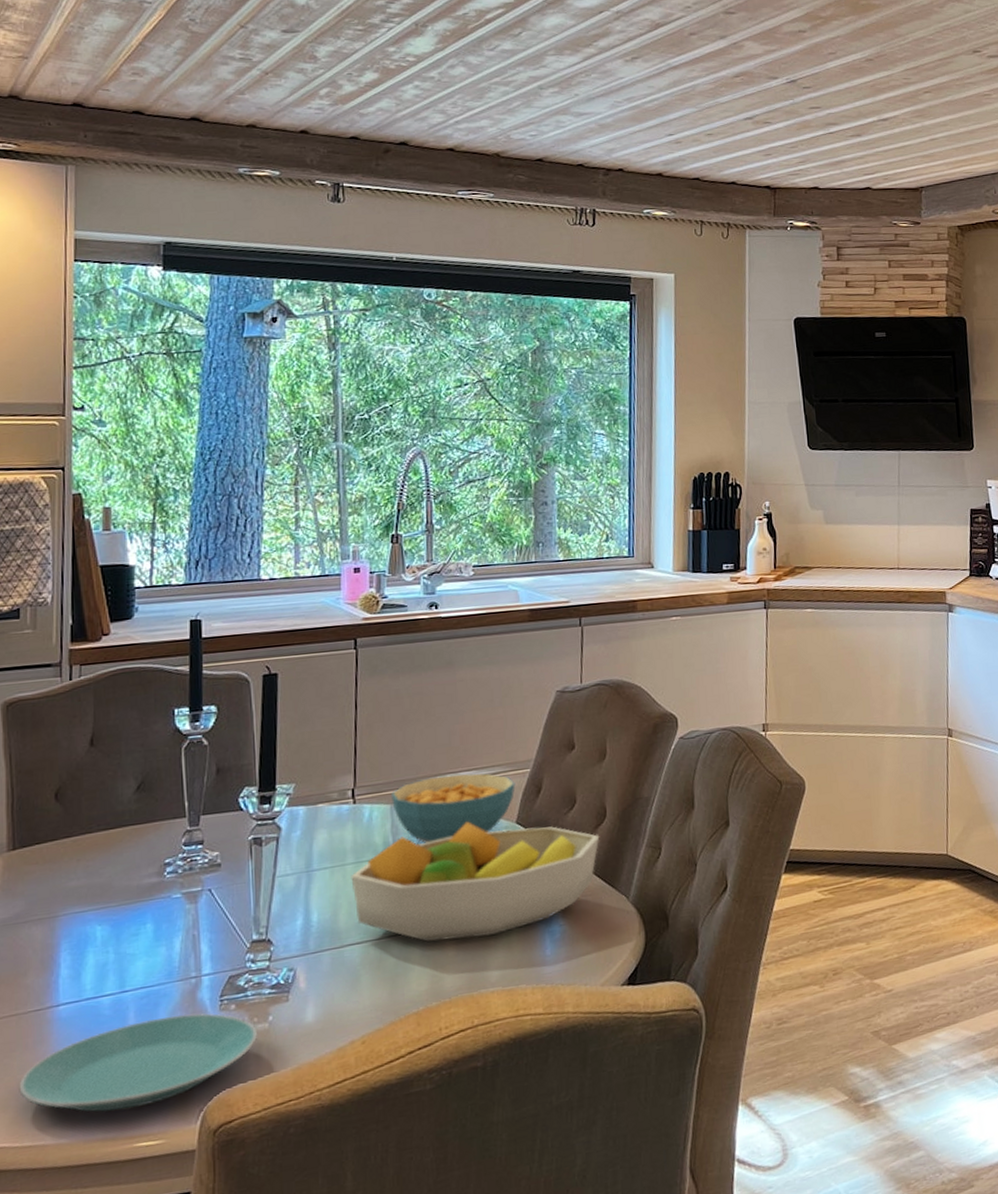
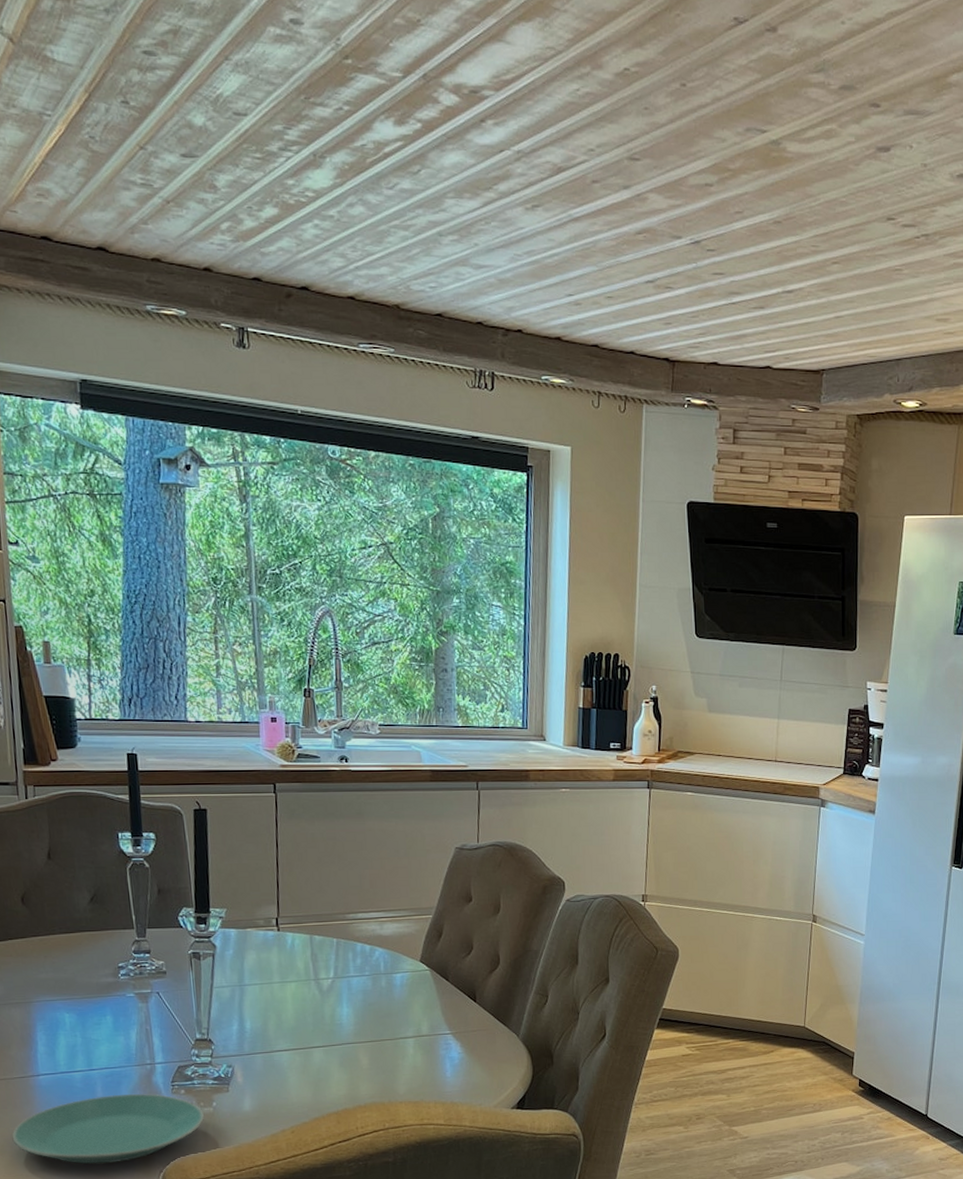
fruit bowl: present [351,821,600,942] -> none [277,956,494,1056]
cereal bowl: present [391,773,516,843] -> none [310,914,419,971]

